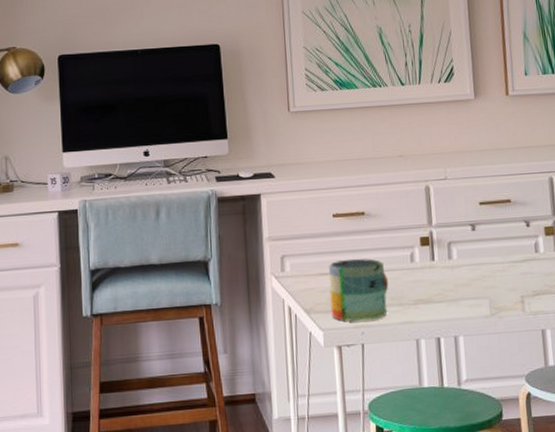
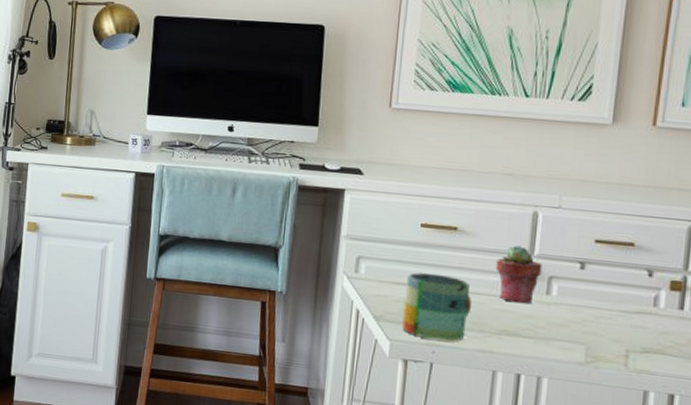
potted succulent: none [402,219,442,272] -> present [495,245,543,304]

